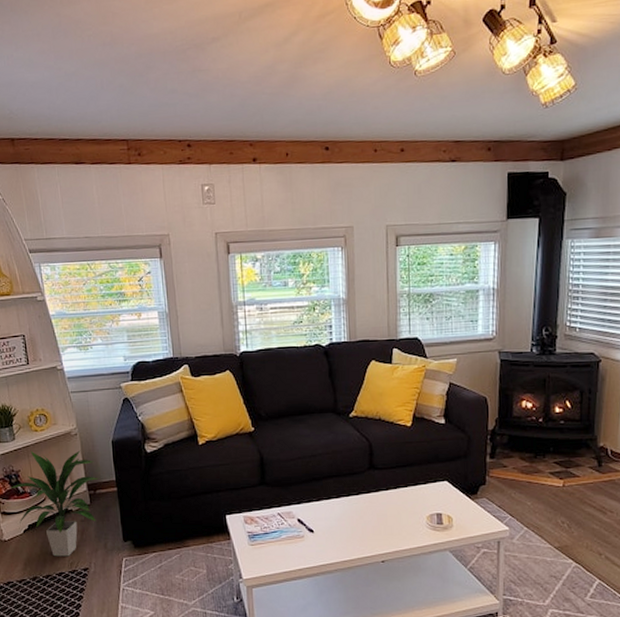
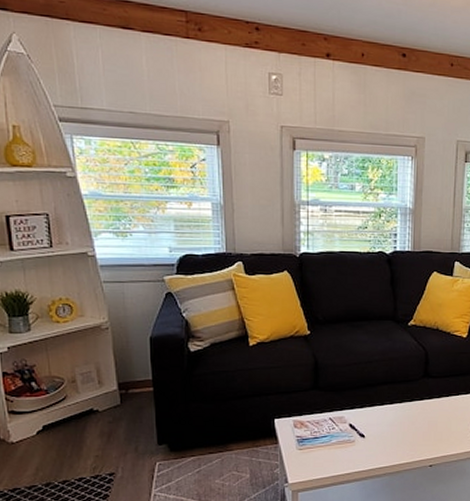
indoor plant: present [9,450,98,557] -> none [20,343,132,461]

